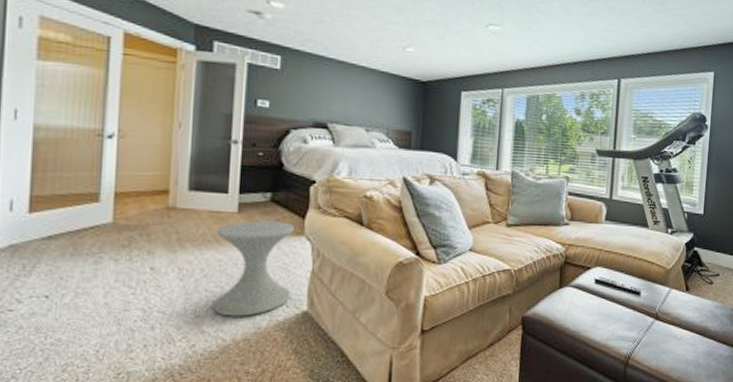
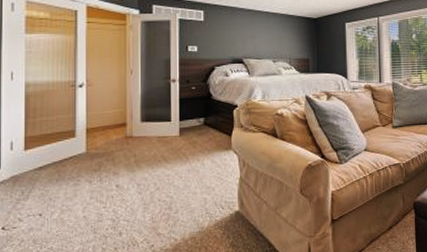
side table: present [213,221,294,317] -> none [165,140,225,220]

